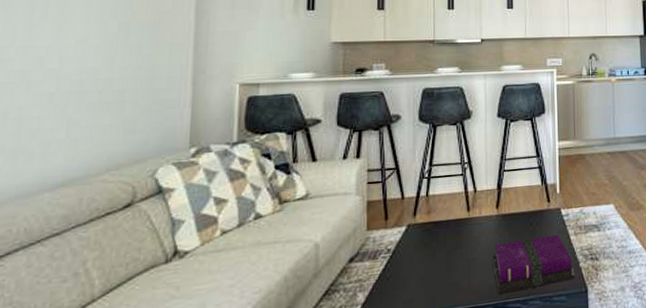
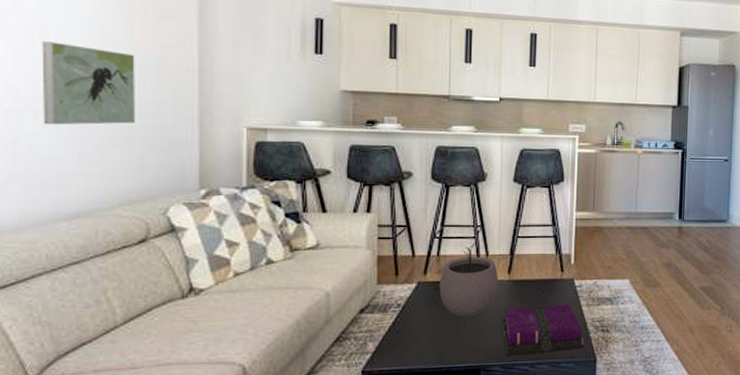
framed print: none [35,15,133,95] -> present [42,41,136,125]
plant pot: none [429,179,488,257] -> present [439,242,499,318]

